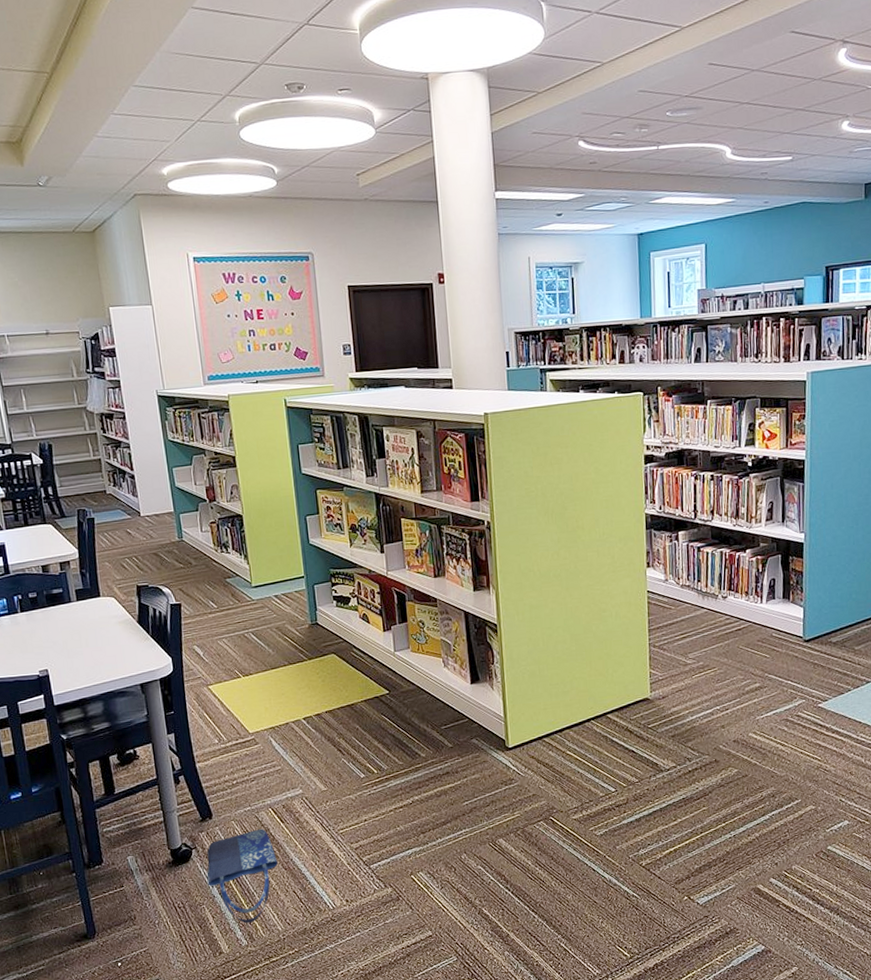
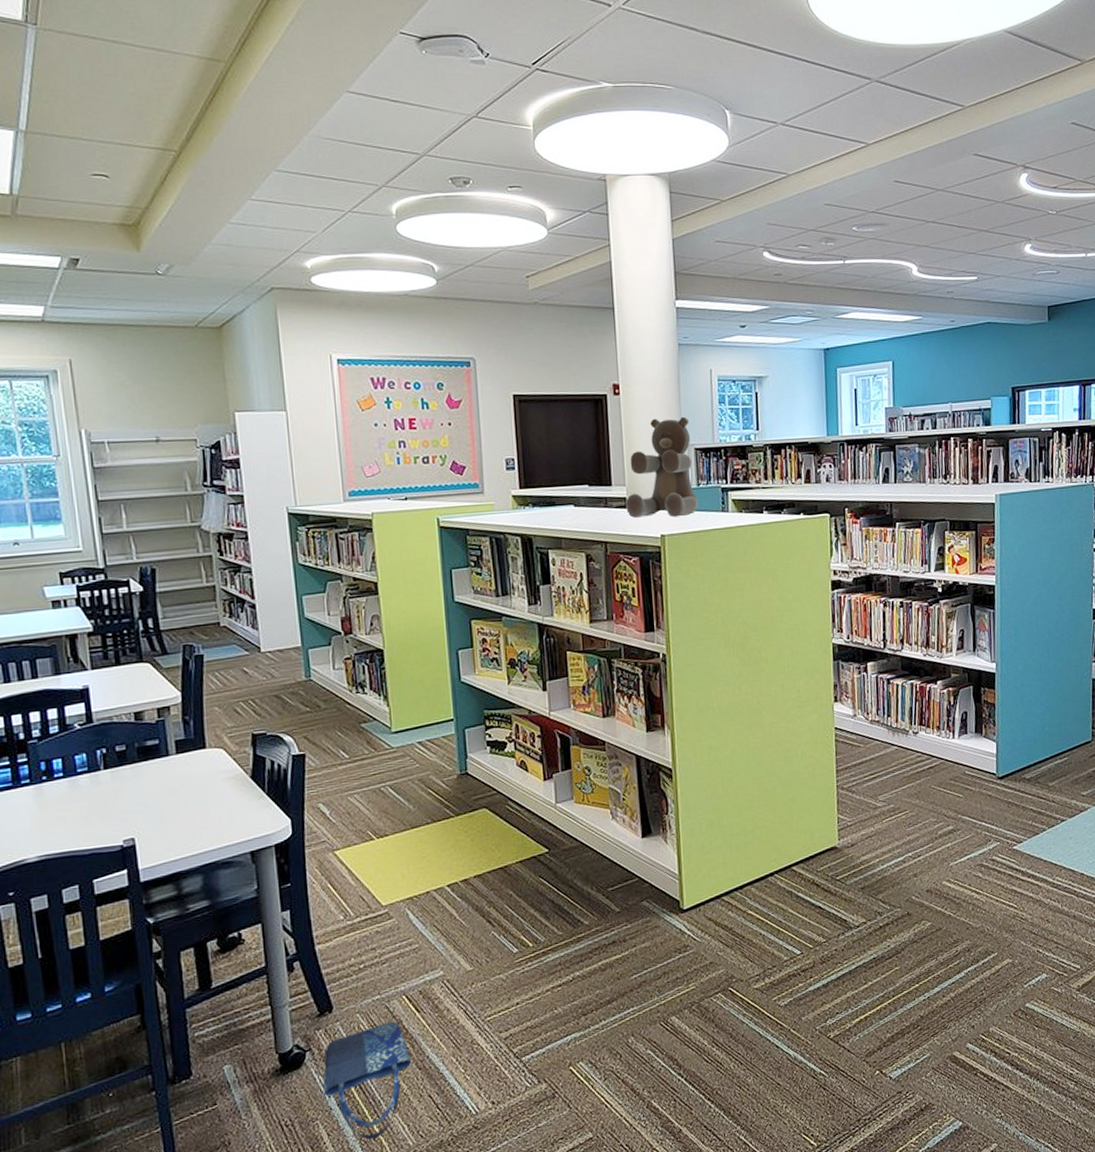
teddy bear: none [451,302,519,397] -> present [626,416,699,518]

